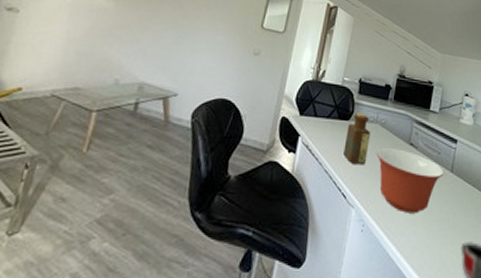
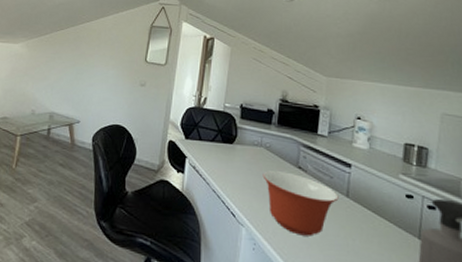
bottle: present [343,112,370,165] -> none [230,136,255,187]

